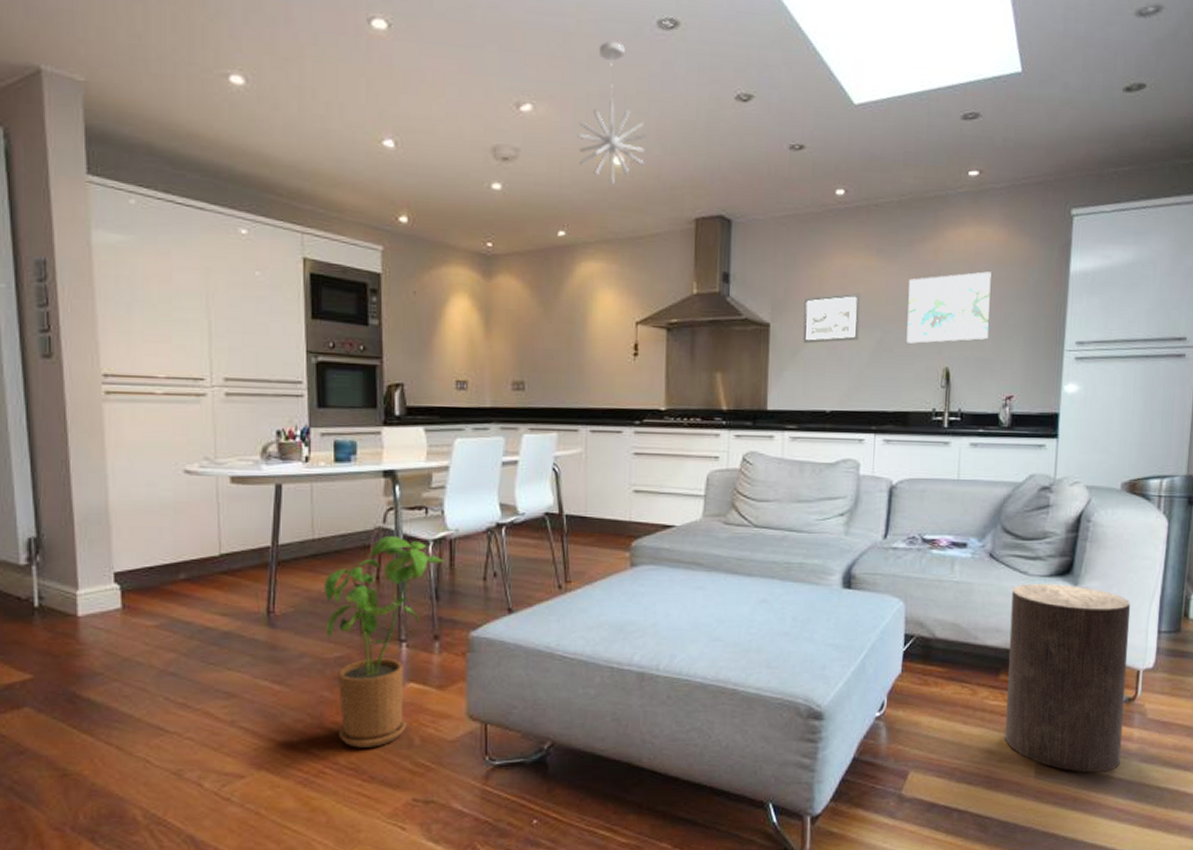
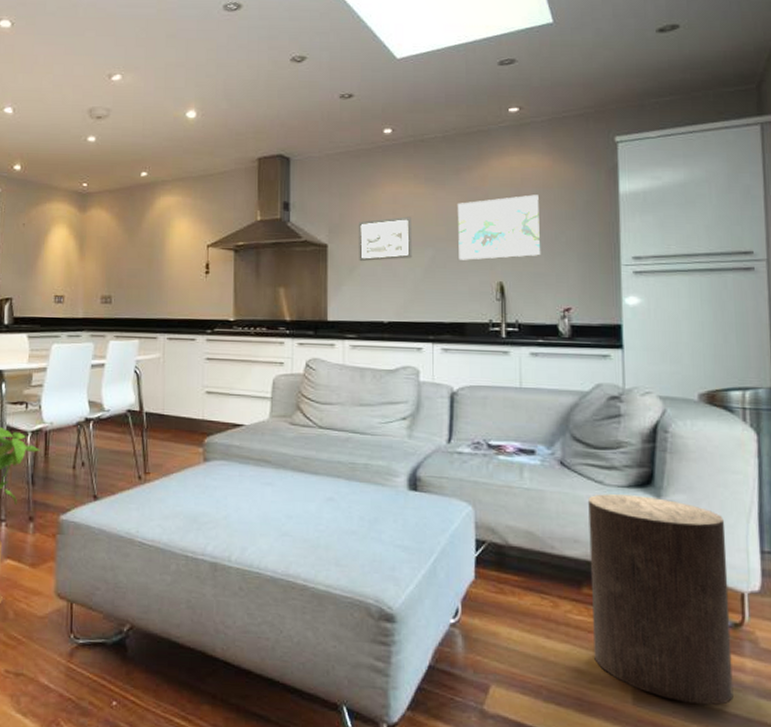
pendant light: present [577,41,647,185] -> none [157,23,215,134]

